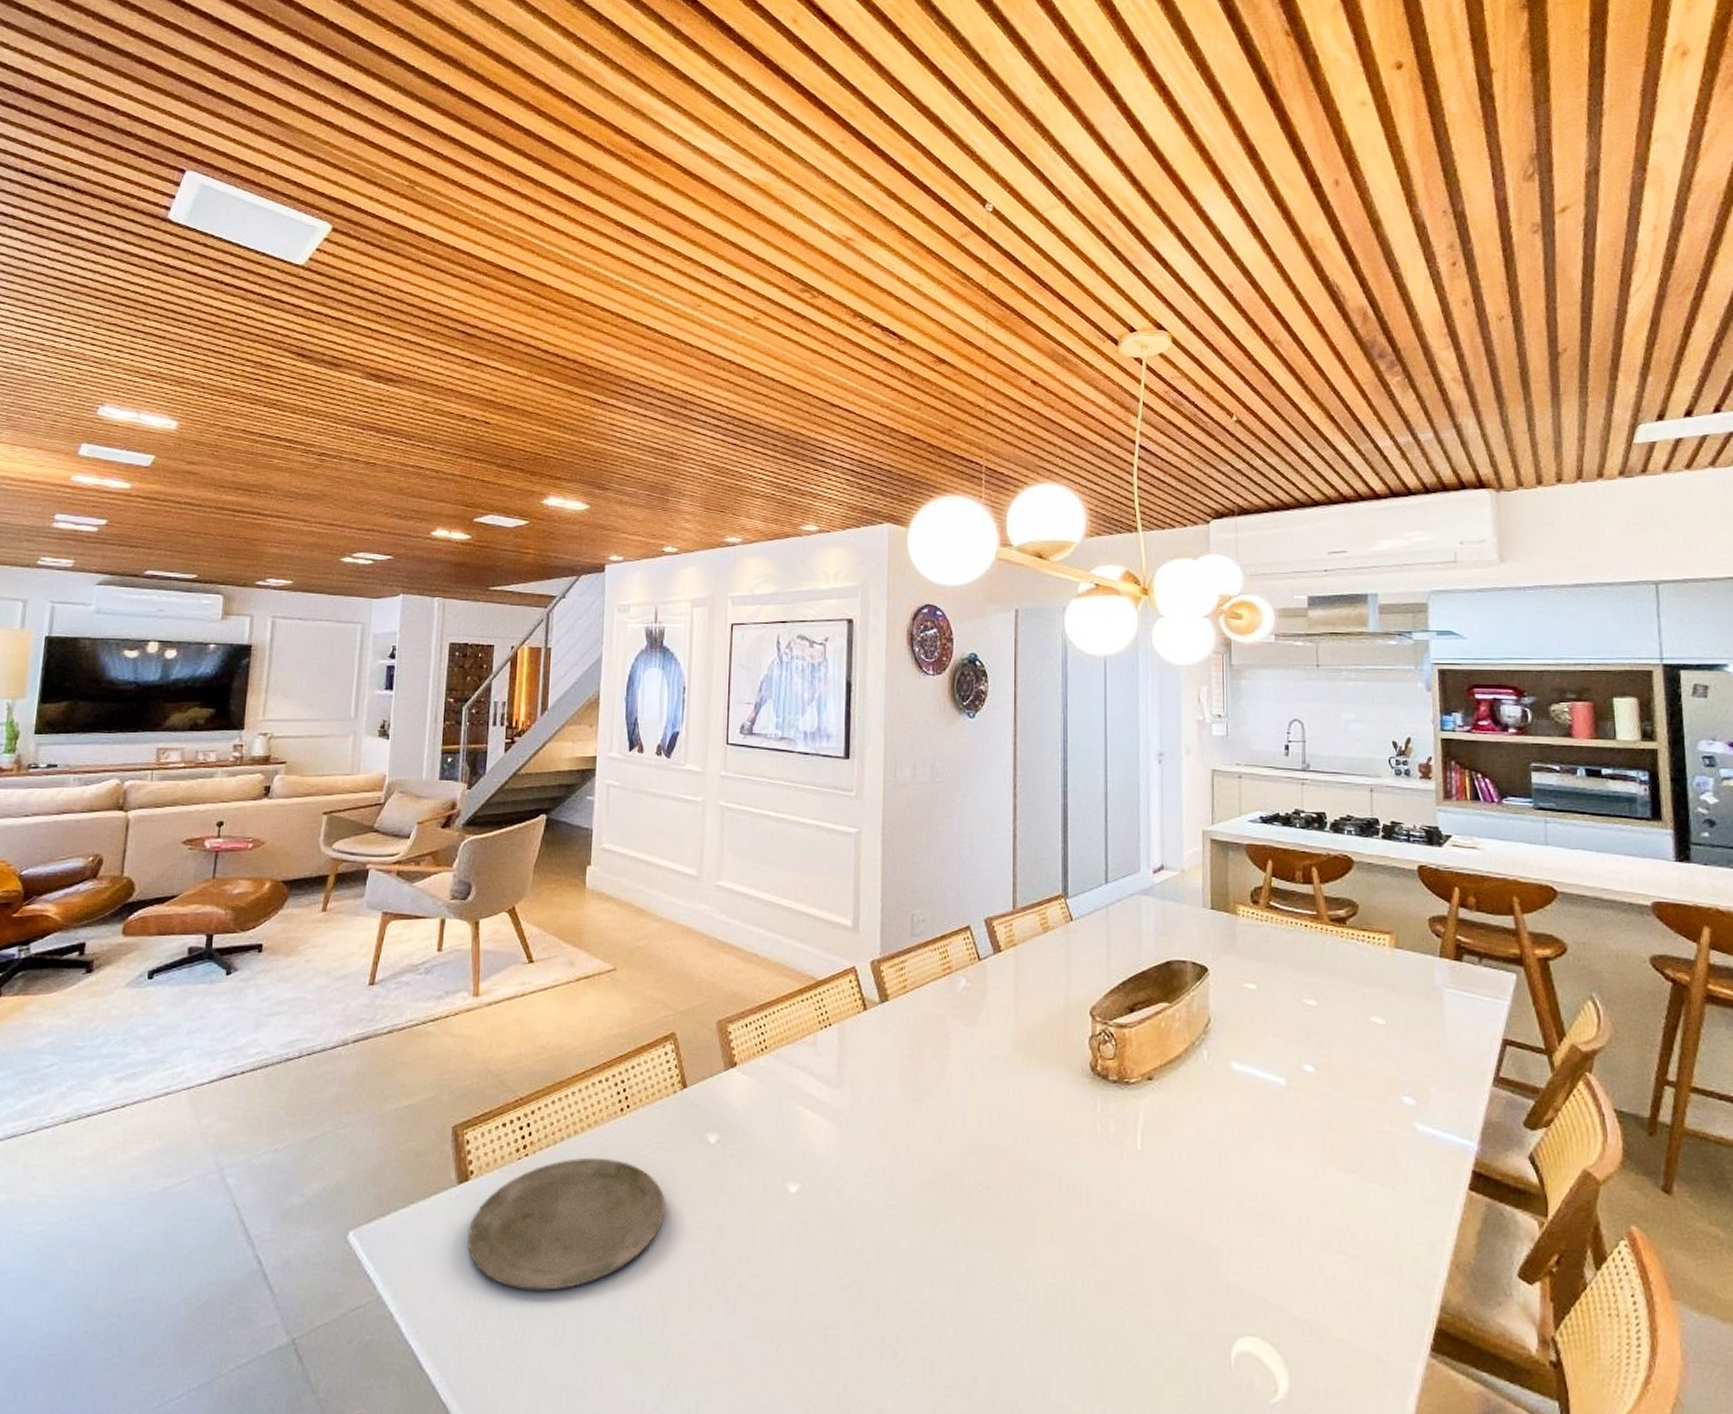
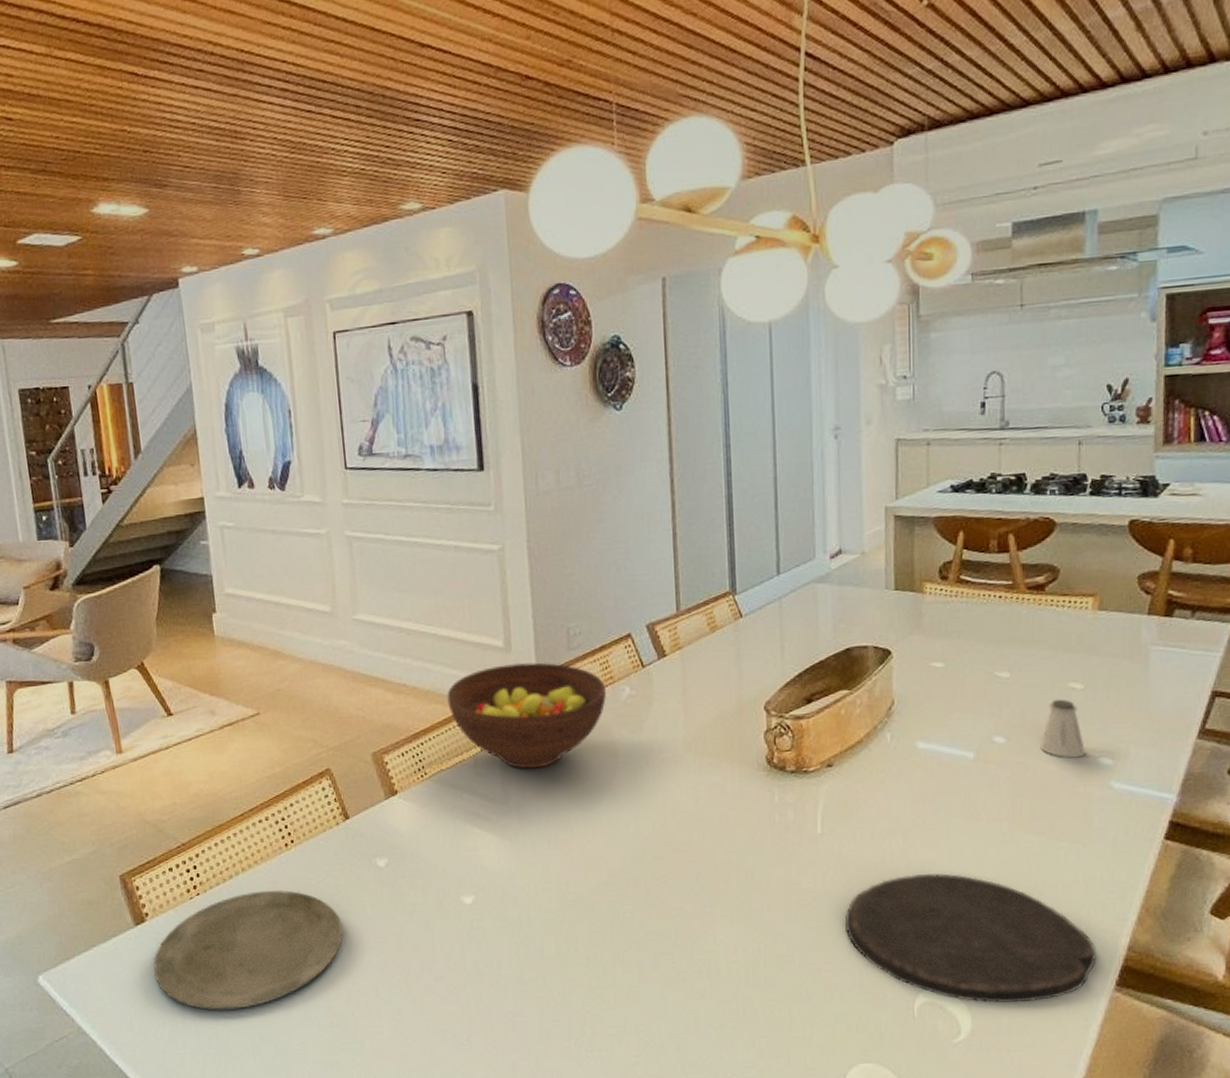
fruit bowl: none [794,943,944,1053] -> present [447,662,607,769]
plate: none [1163,1204,1410,1362] -> present [845,873,1097,1003]
saltshaker: none [1347,1032,1389,1095] -> present [1041,699,1085,758]

